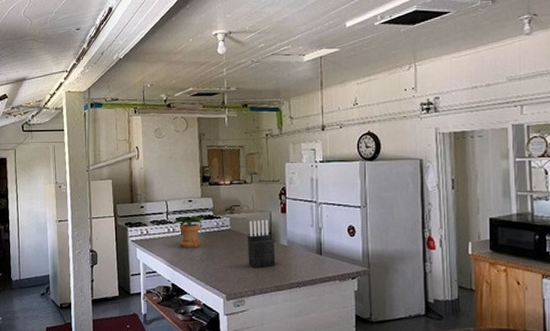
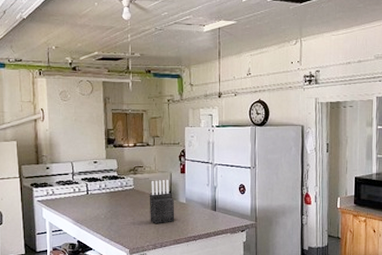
potted plant: present [173,216,203,247] -> none [78,176,107,206]

